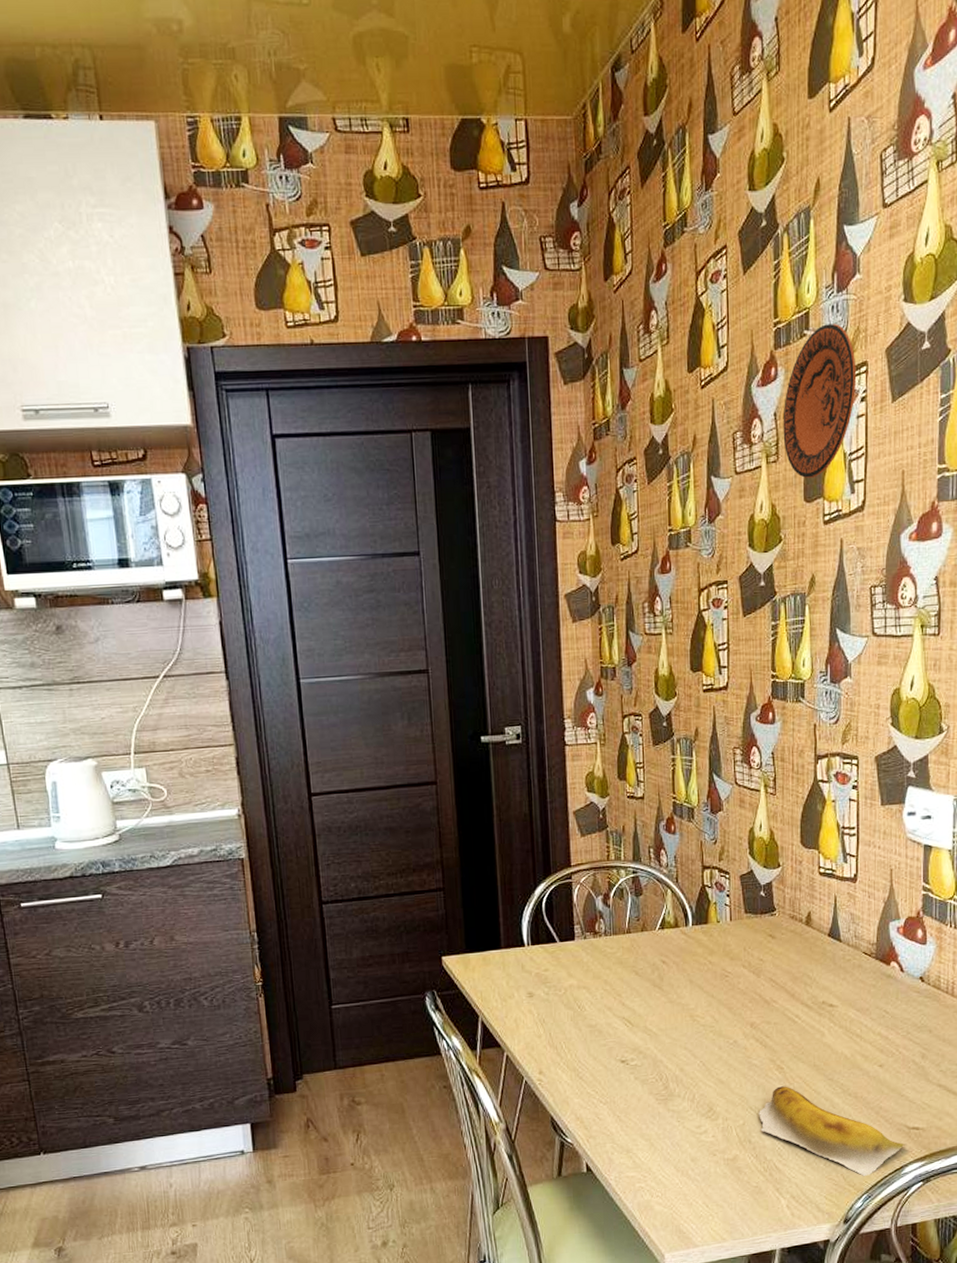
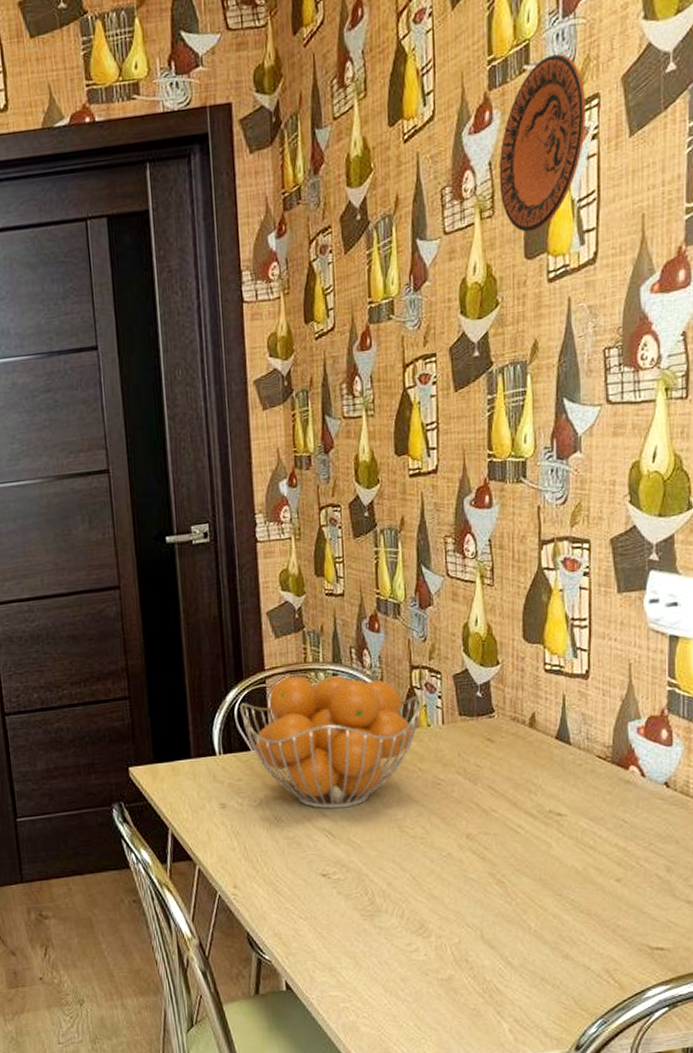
fruit basket: none [547,872,713,999] -> present [240,675,423,809]
banana: present [759,1086,906,1177] -> none [476,902,648,1001]

